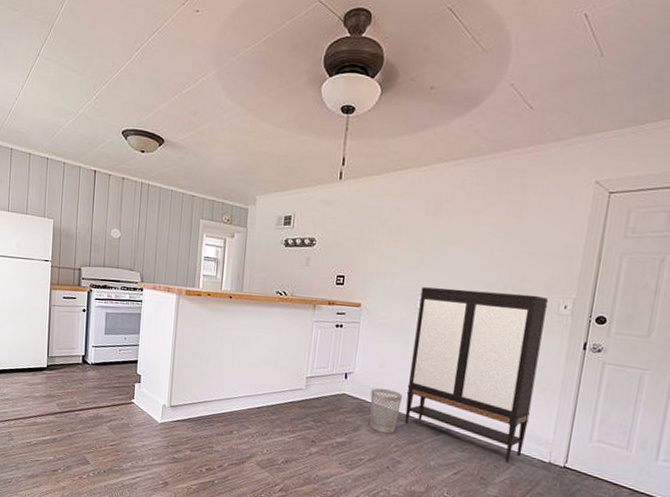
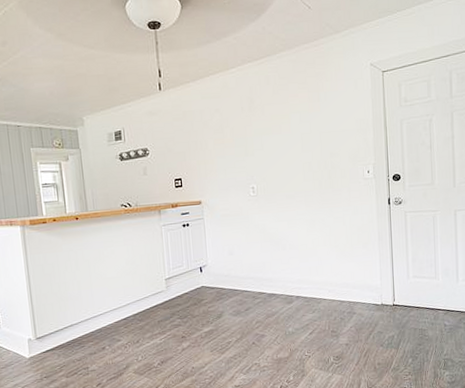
wastebasket: present [369,388,402,434] -> none [226,273,254,314]
storage cabinet: present [404,287,549,463] -> none [251,166,360,313]

